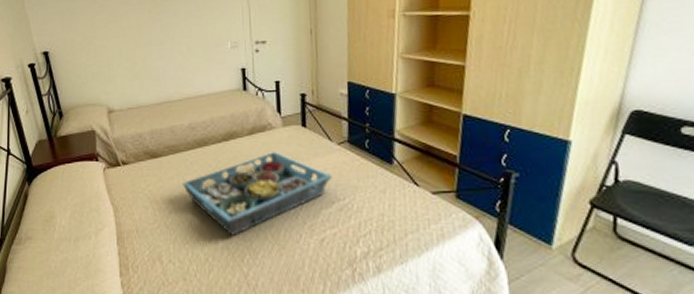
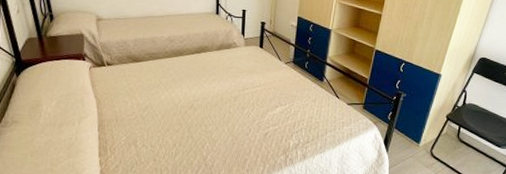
serving tray: present [182,152,332,236] -> none [159,65,278,128]

